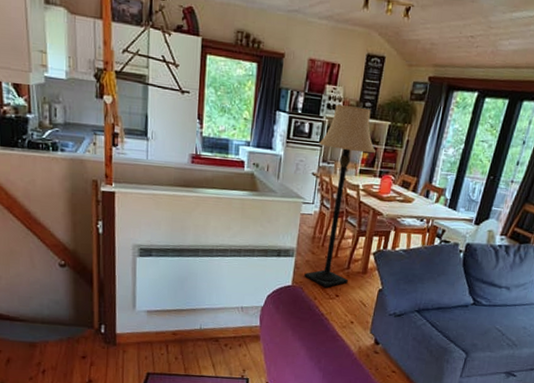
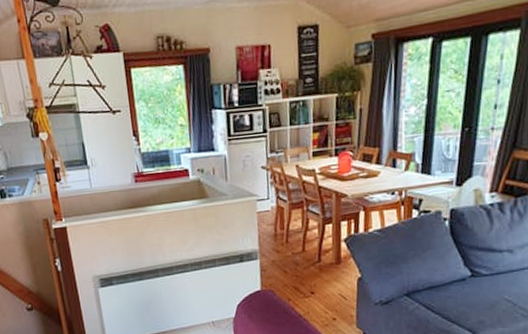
lamp: present [304,105,375,288] -> none [263,84,326,286]

